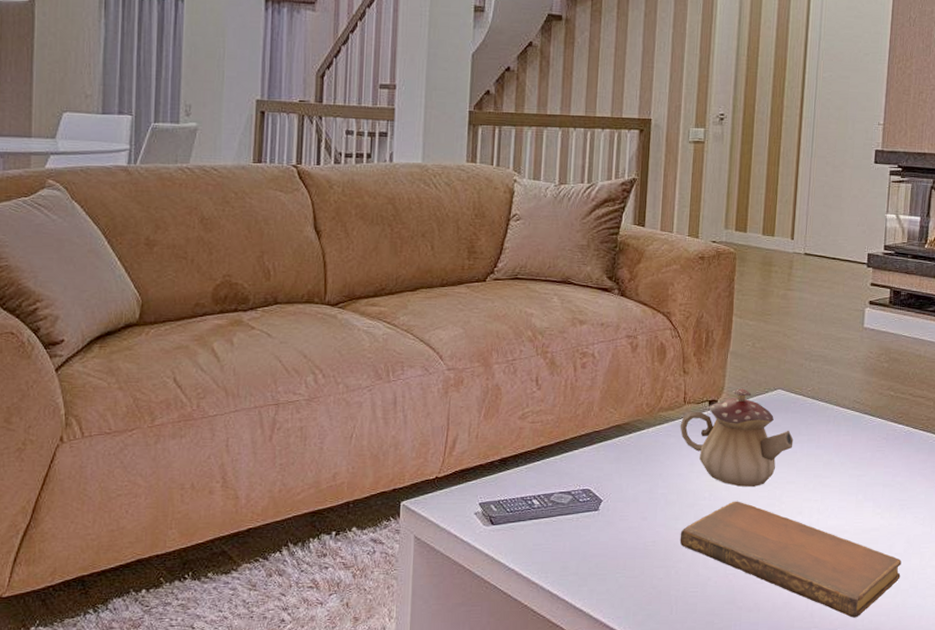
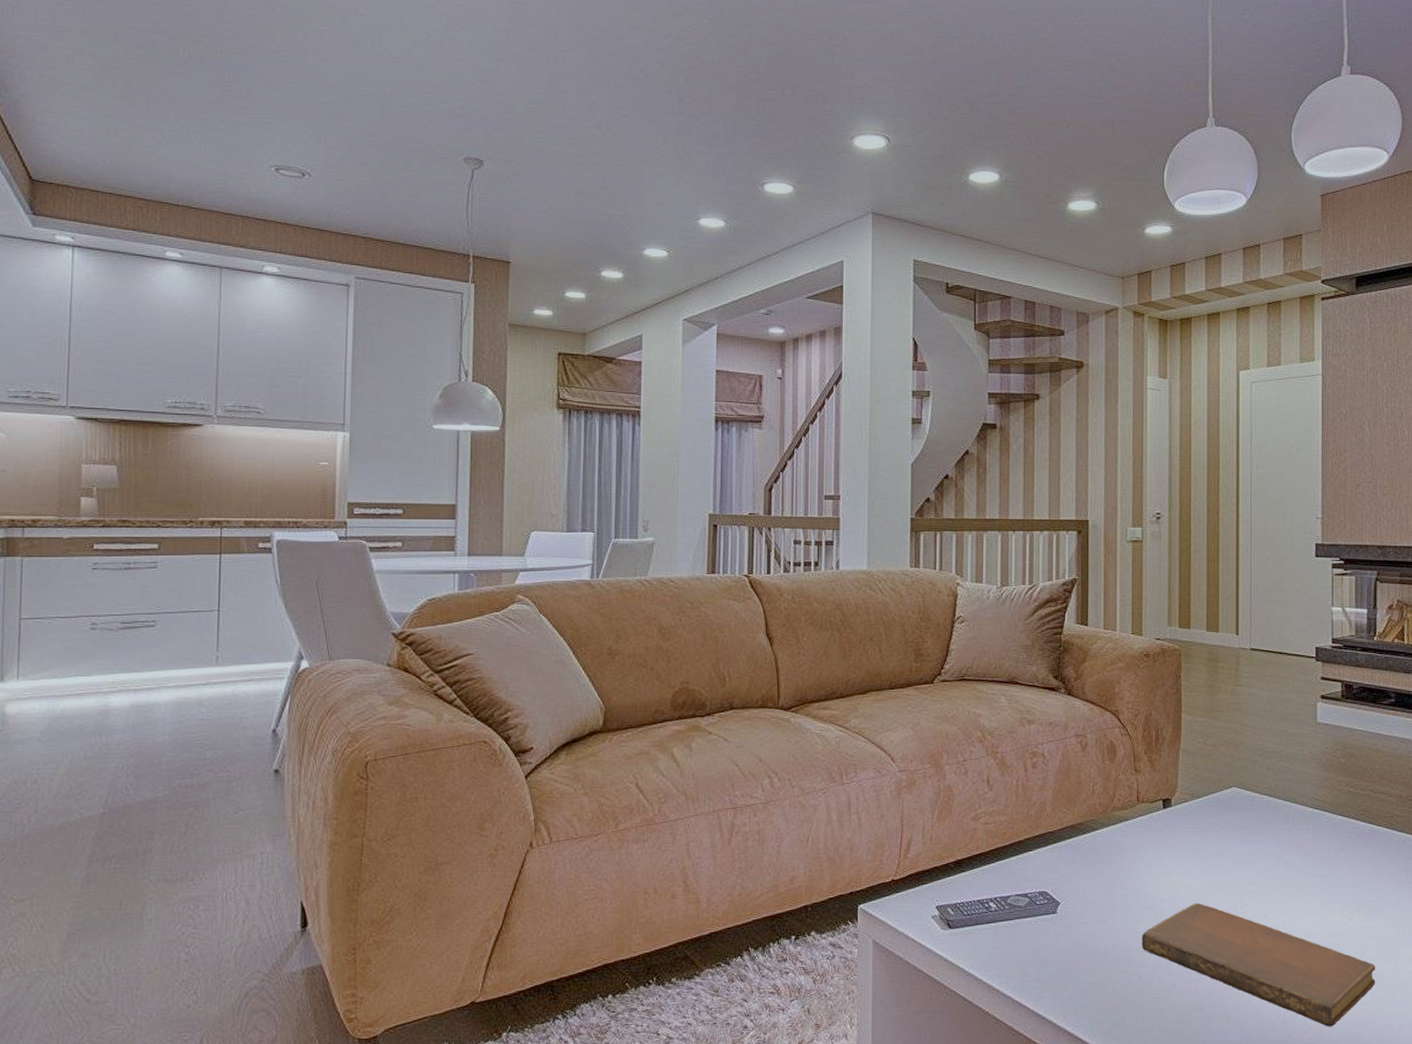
teapot: present [680,388,794,487] -> none [1134,786,1252,888]

